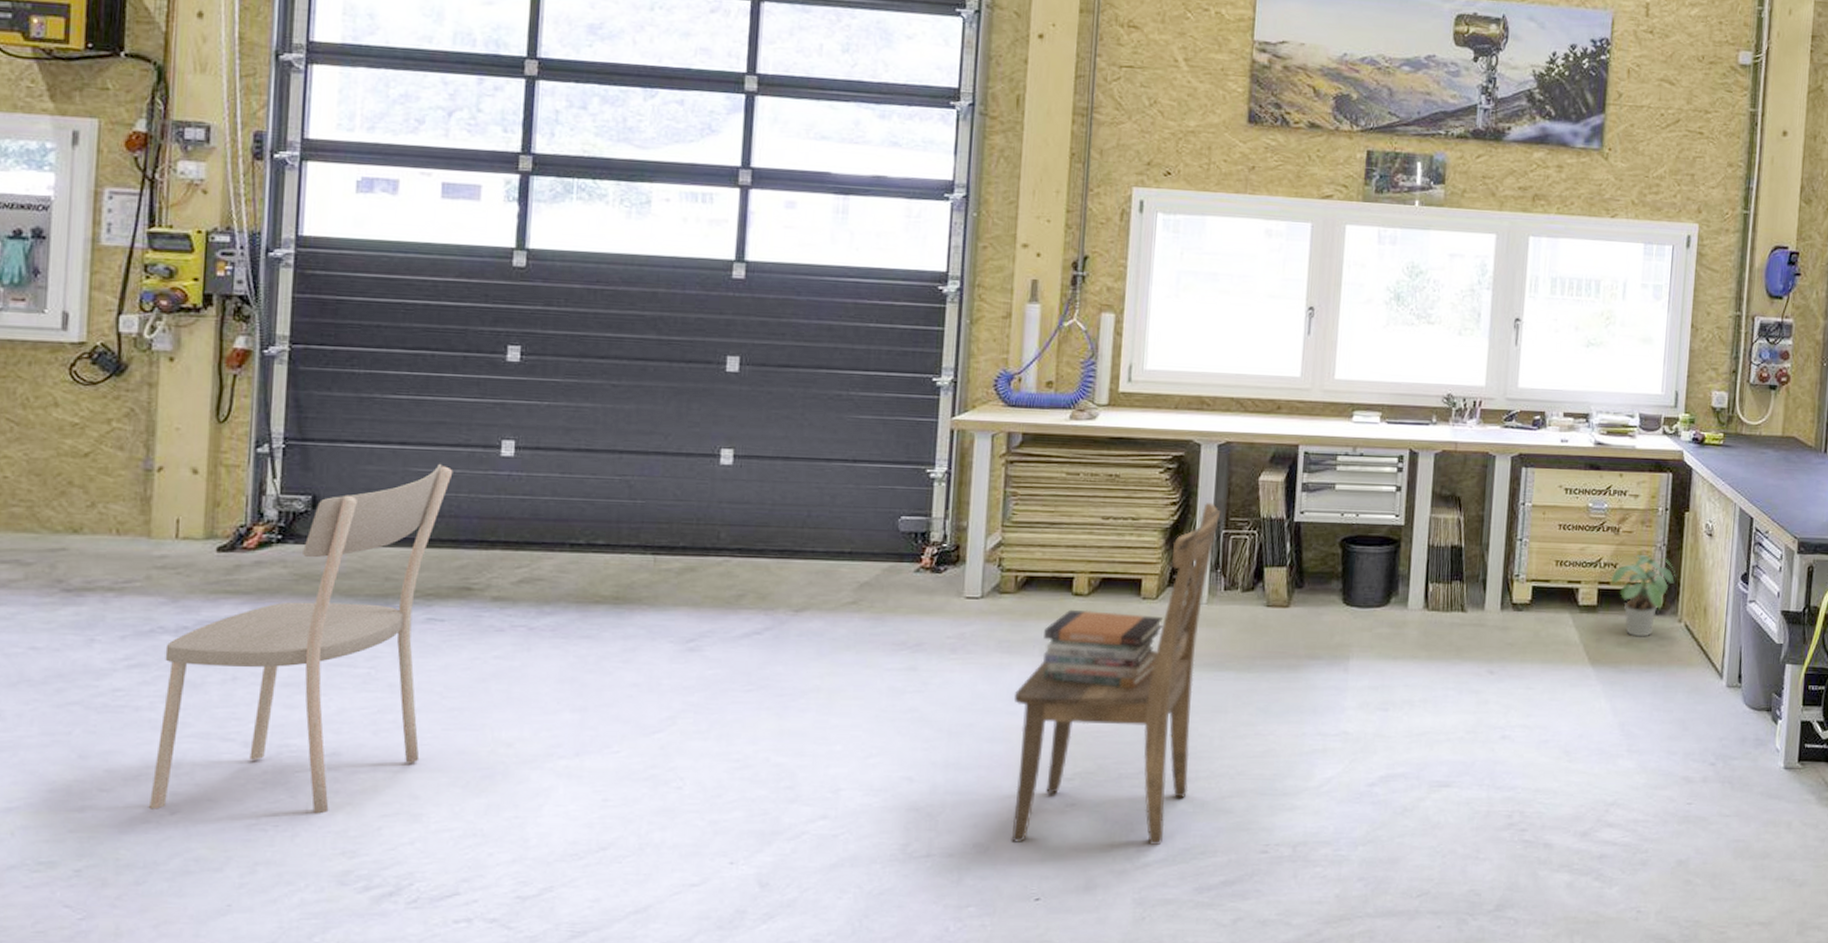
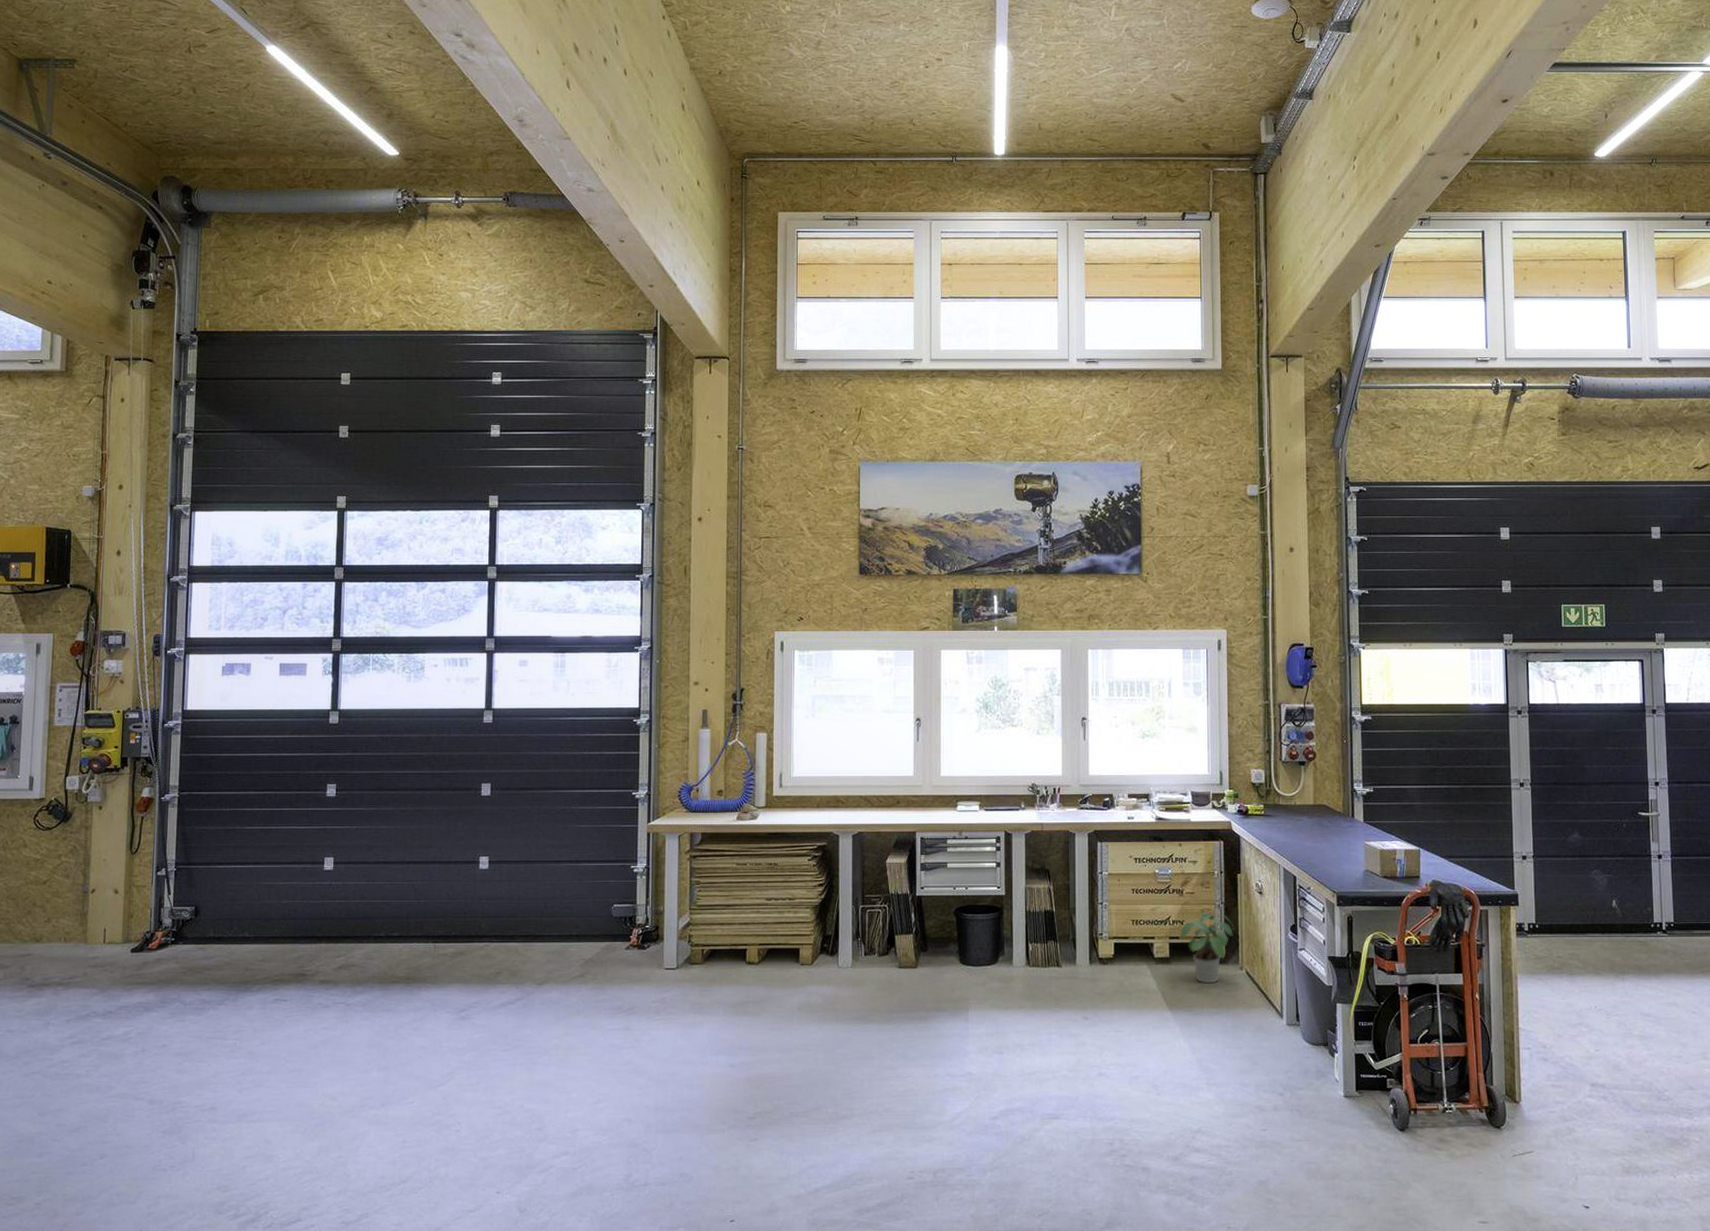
dining chair: present [149,463,453,814] -> none [86,877,291,1157]
dining chair: present [1011,503,1221,846] -> none [705,883,858,1174]
book stack: present [1042,609,1163,689] -> none [726,975,818,1040]

